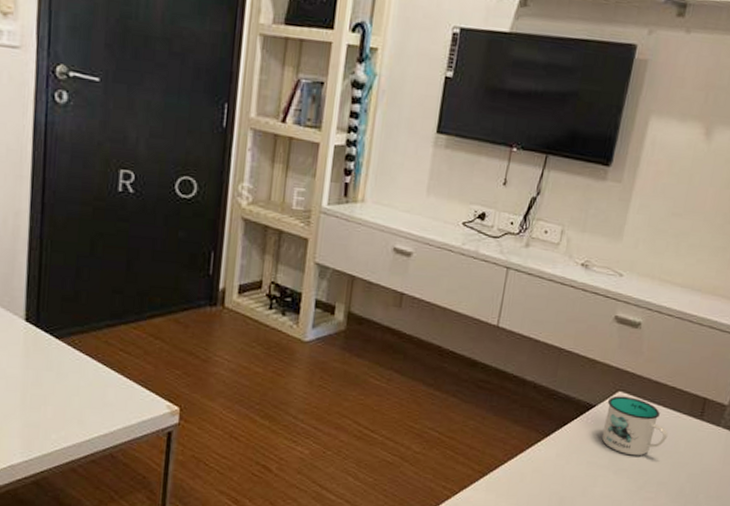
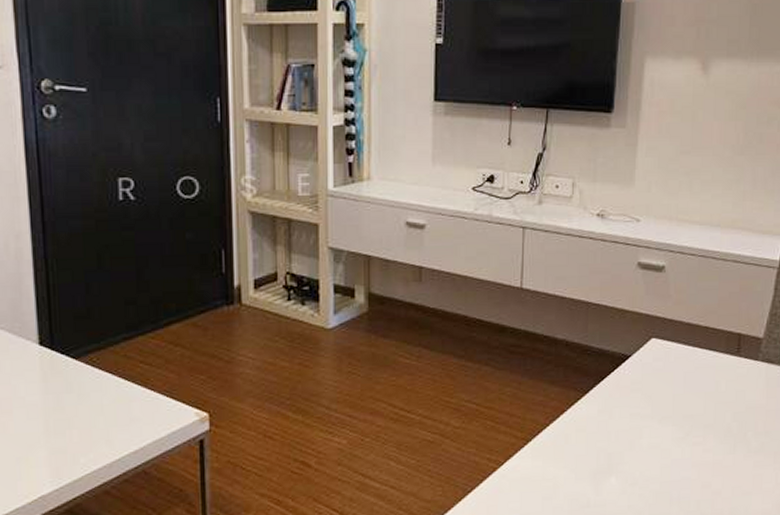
mug: present [601,395,668,456] -> none [641,342,708,402]

